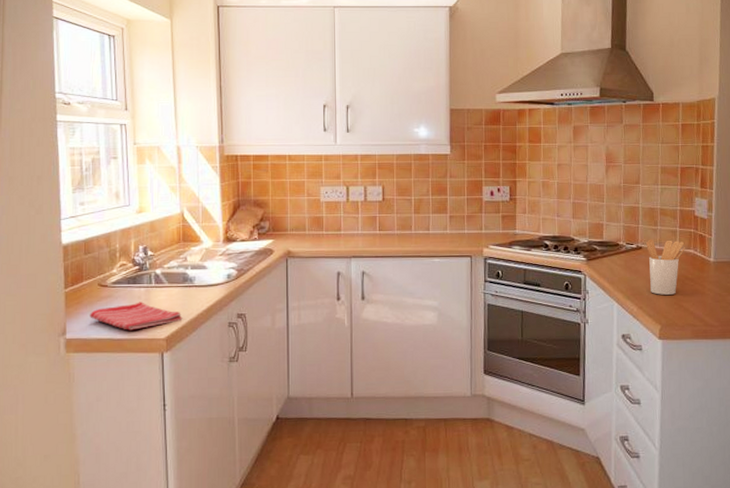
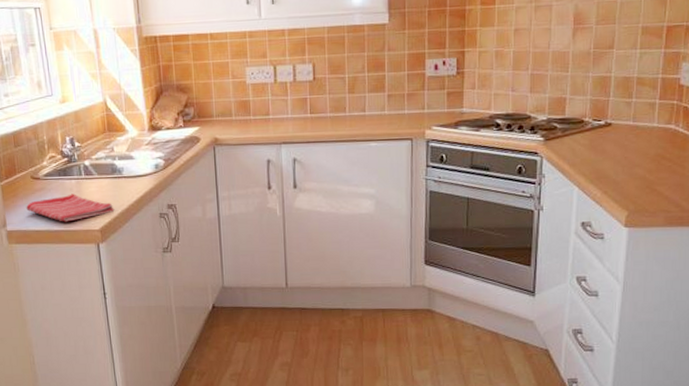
utensil holder: present [646,239,685,295] -> none [617,113,664,178]

